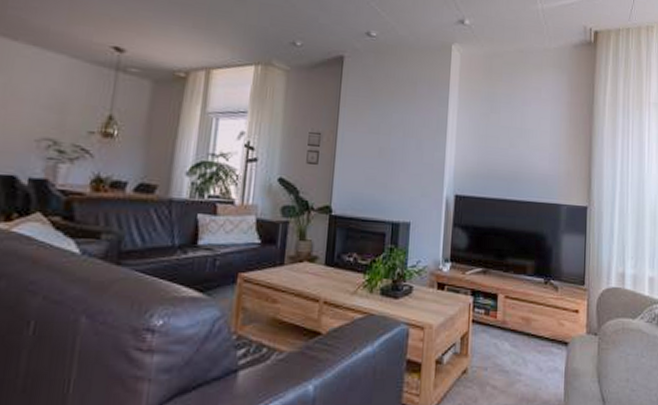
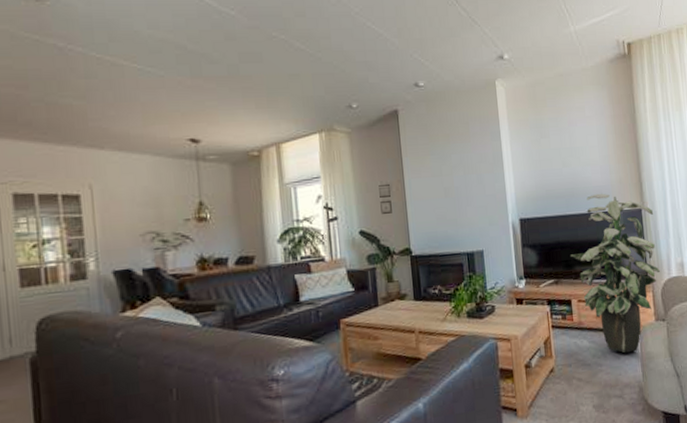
indoor plant: none [504,182,599,365] -> present [571,193,661,353]

